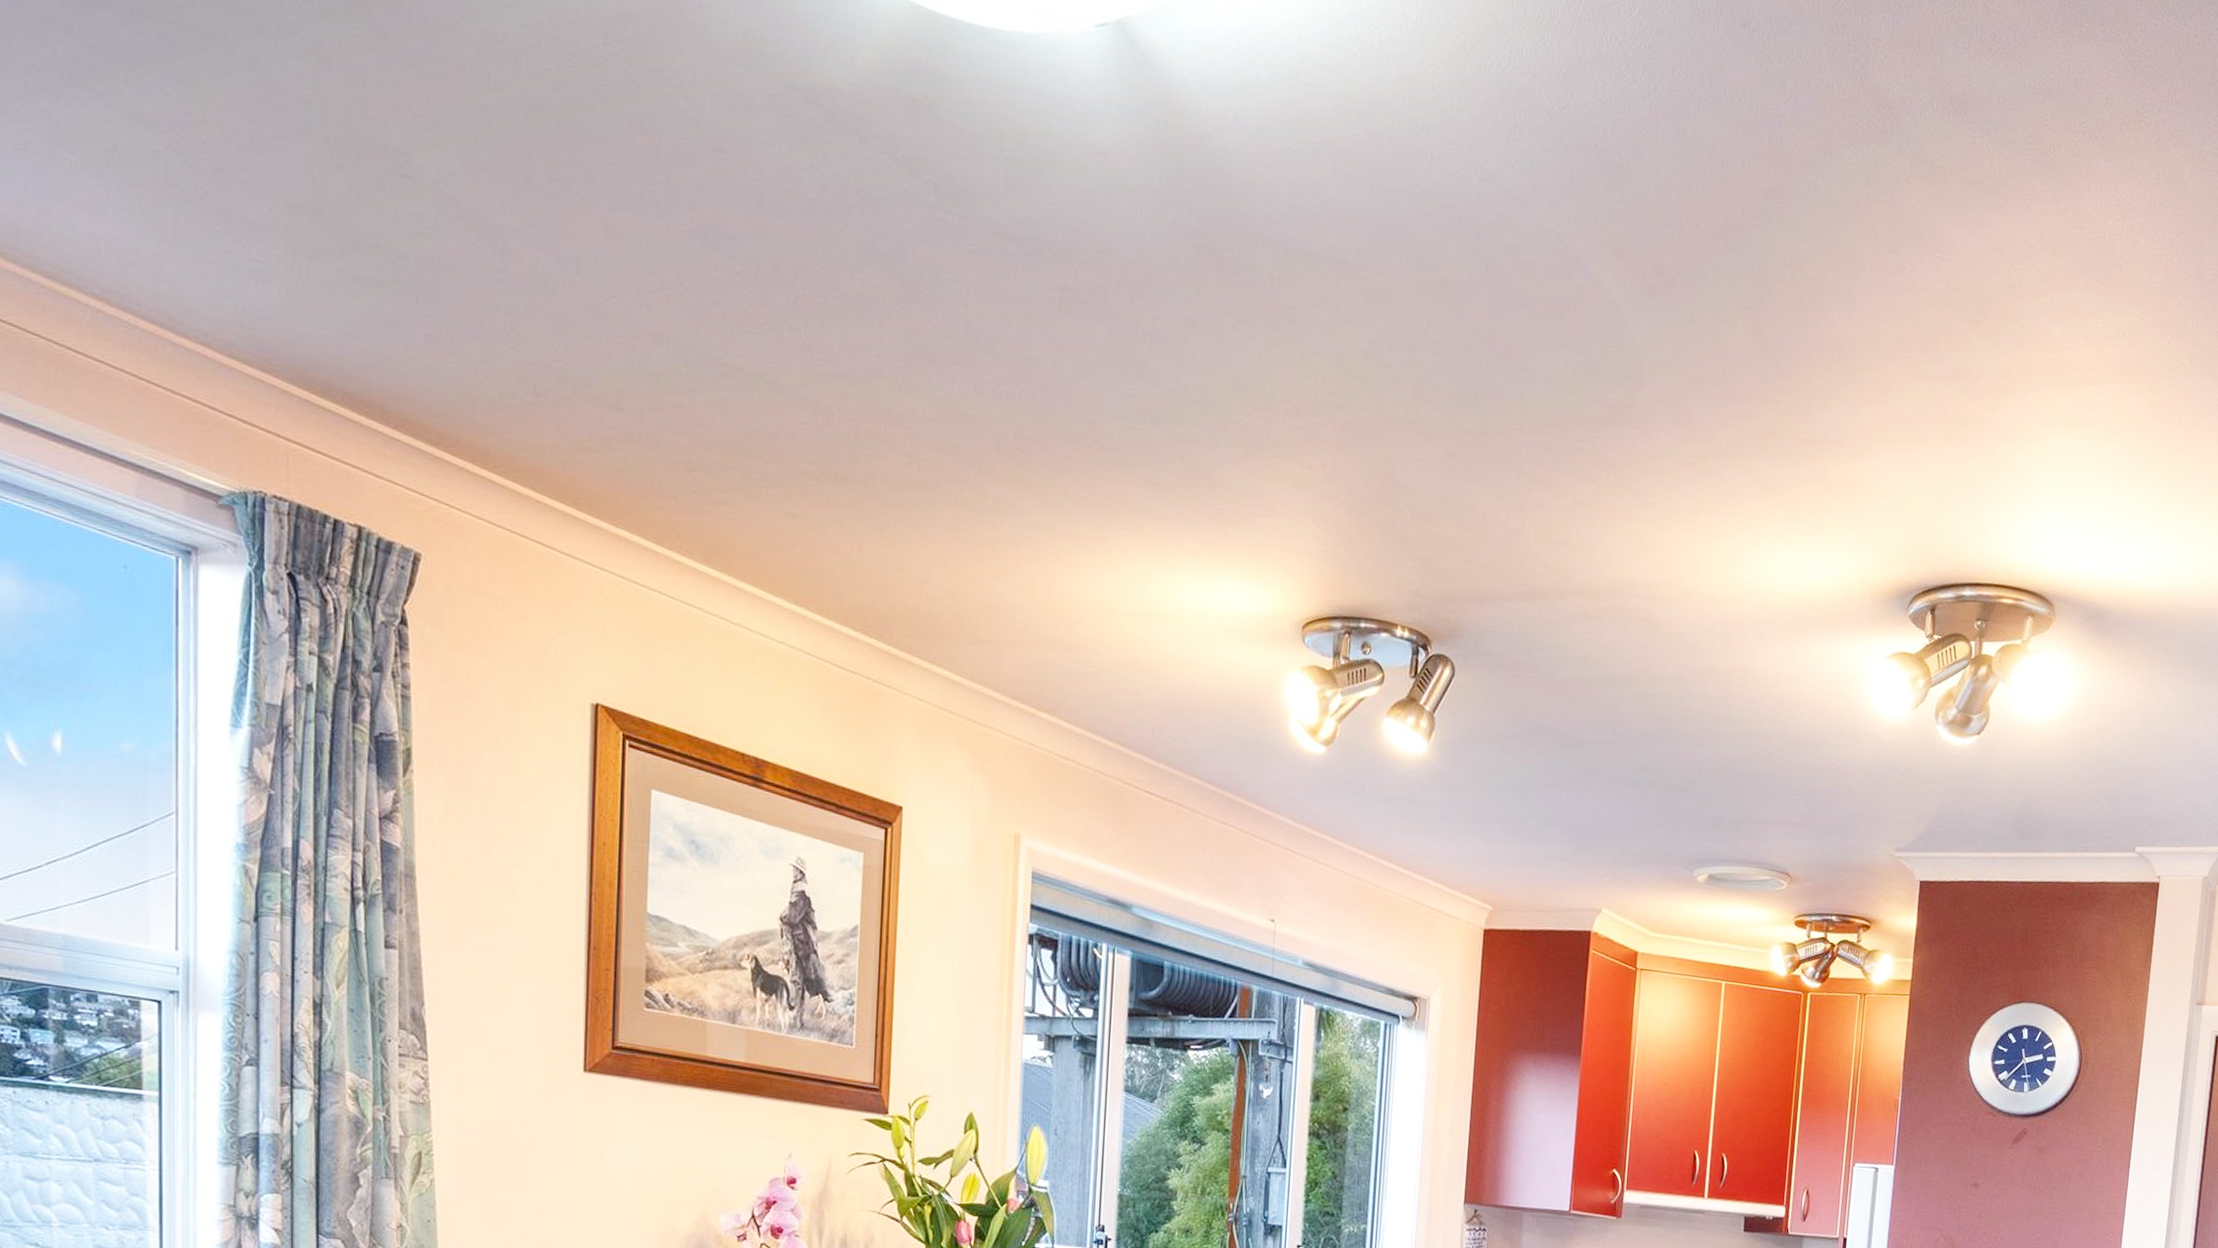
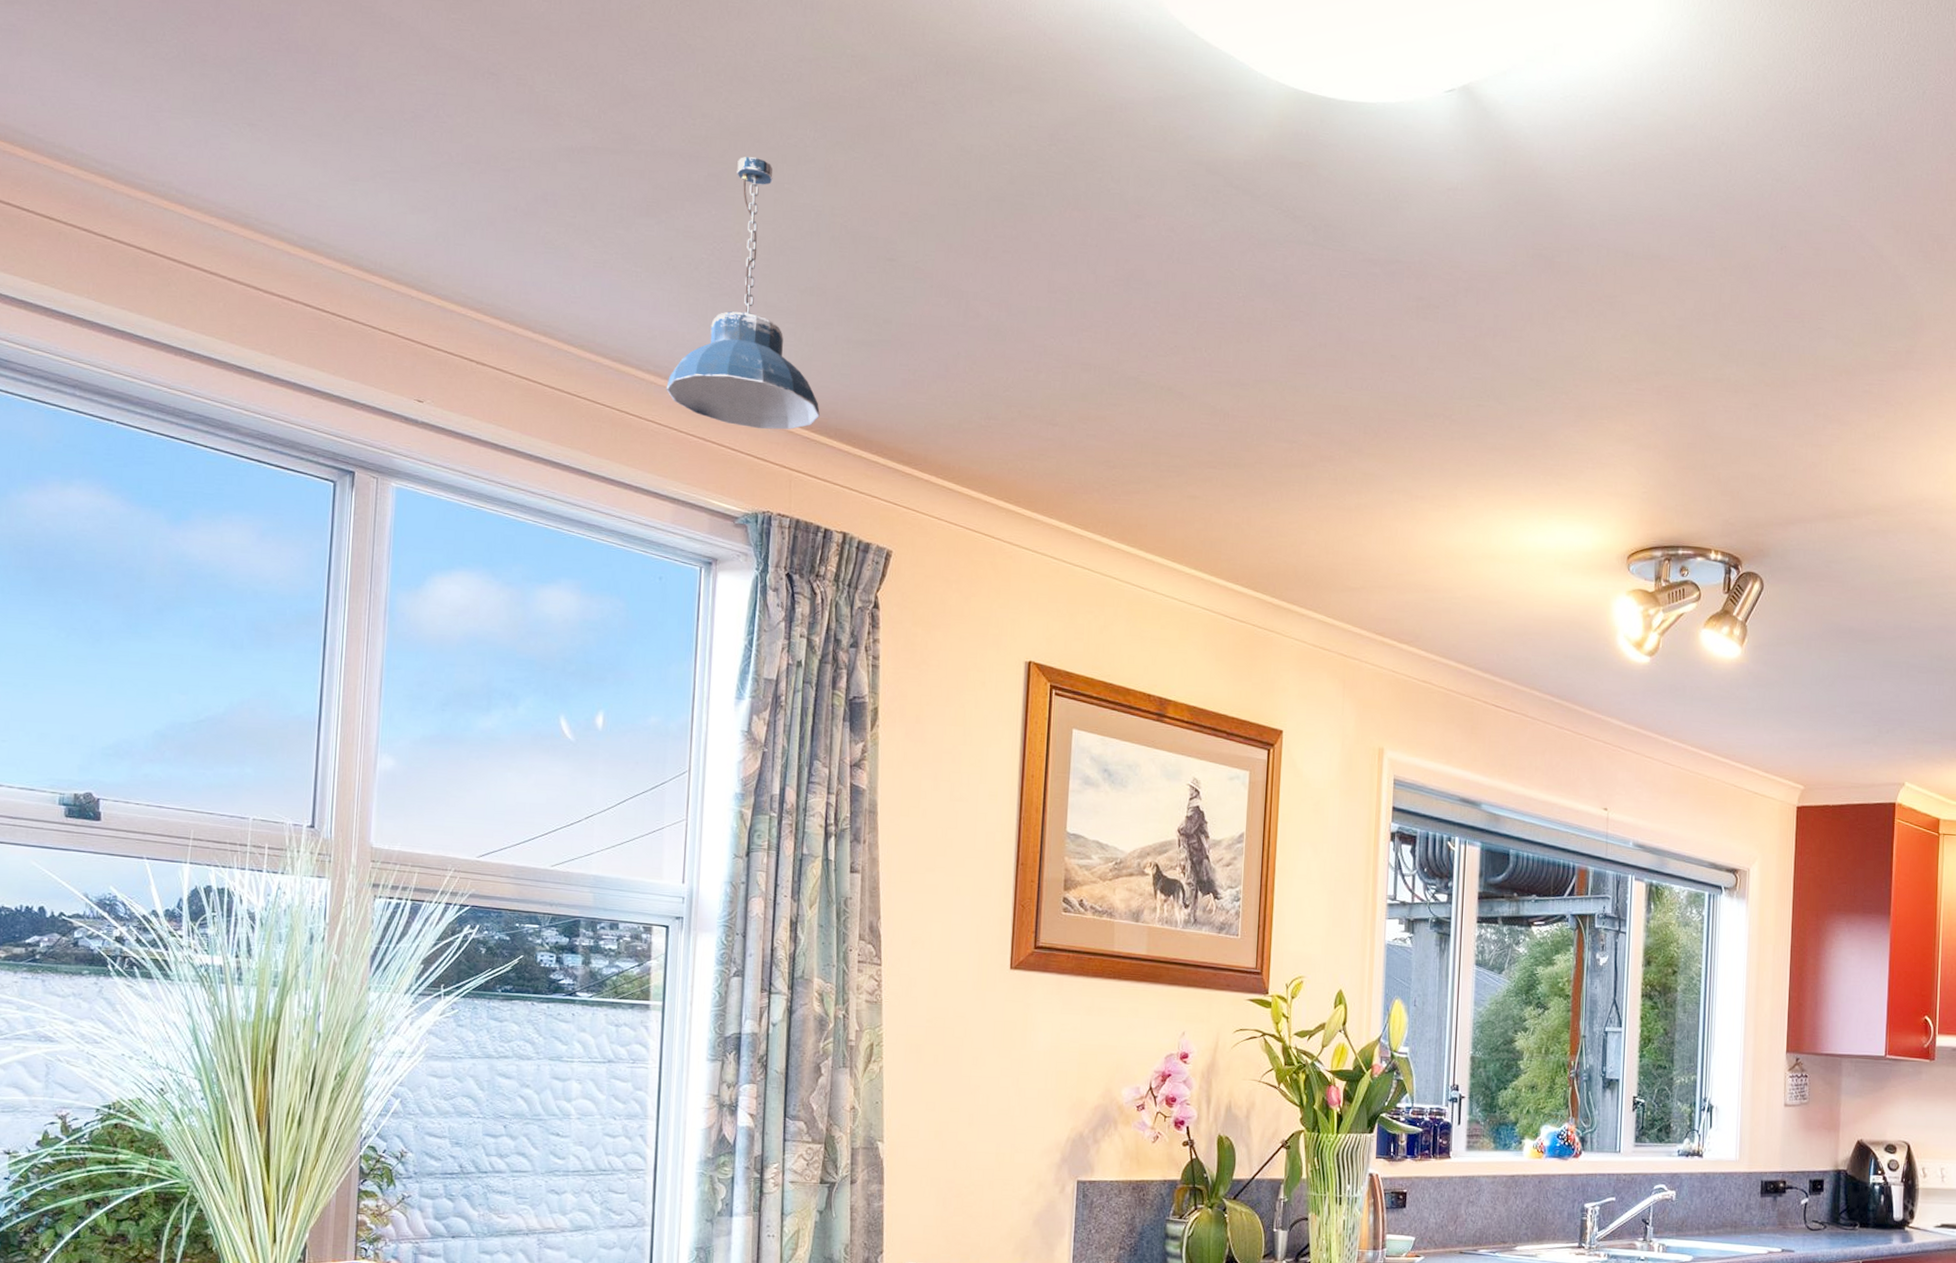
pendant light: none [118,17,321,388] -> present [666,156,820,430]

